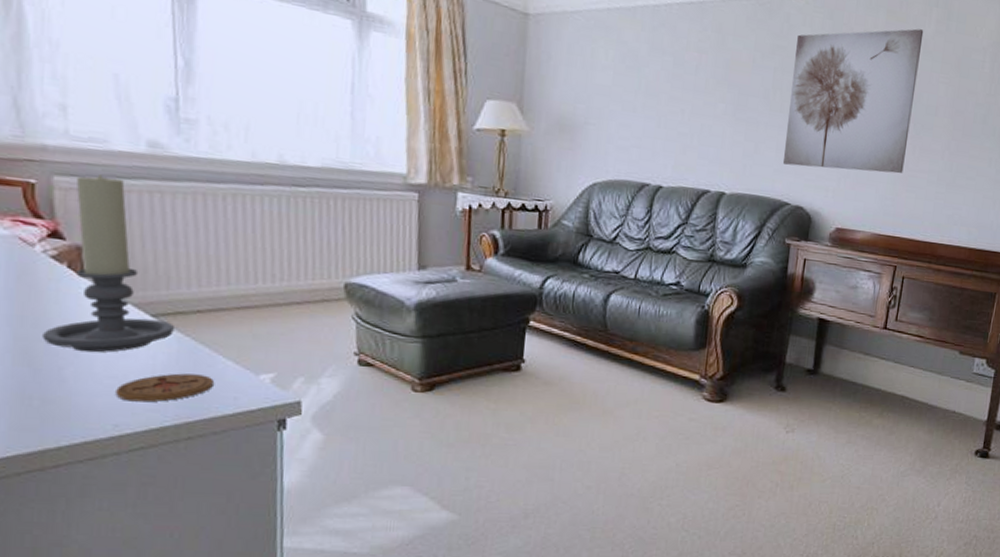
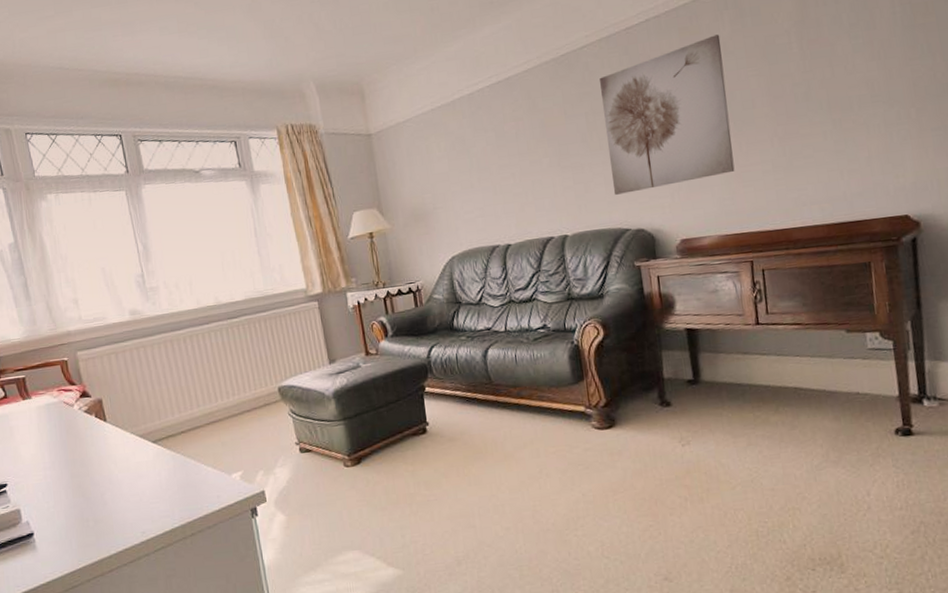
candle holder: present [42,174,174,353] -> none [88,343,169,479]
coaster: present [115,373,214,403] -> none [139,481,202,512]

